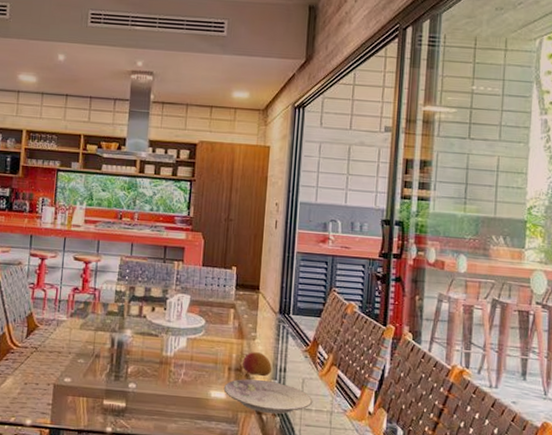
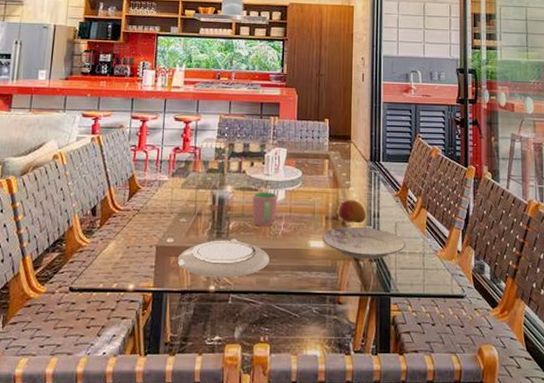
plate: none [74,383,168,421] -> present [177,240,270,277]
cup: none [151,337,179,374] -> present [252,192,278,227]

